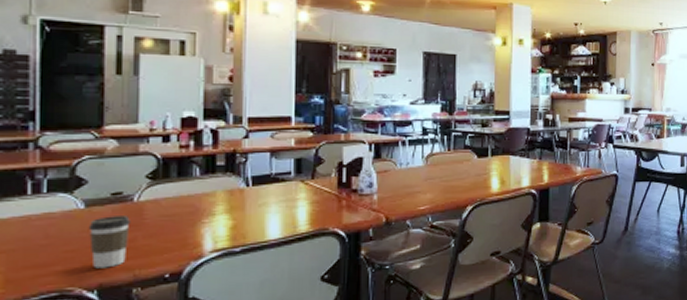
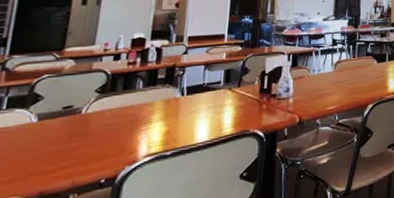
coffee cup: present [88,216,131,269] -> none [36,127,77,178]

